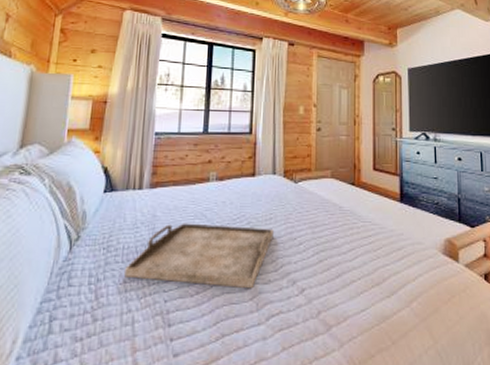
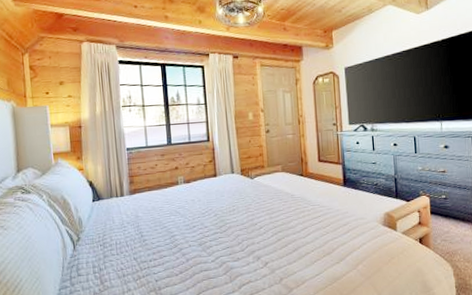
serving tray: present [124,223,274,289] -> none [120,218,238,266]

